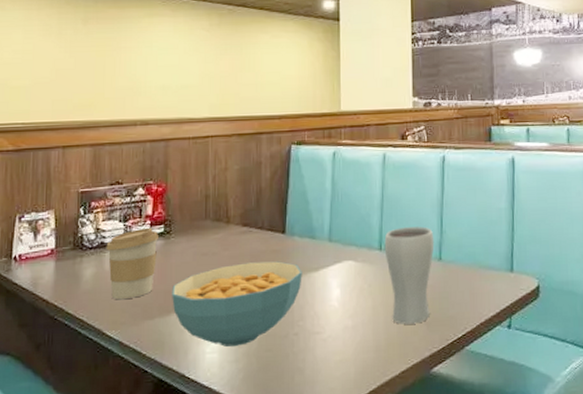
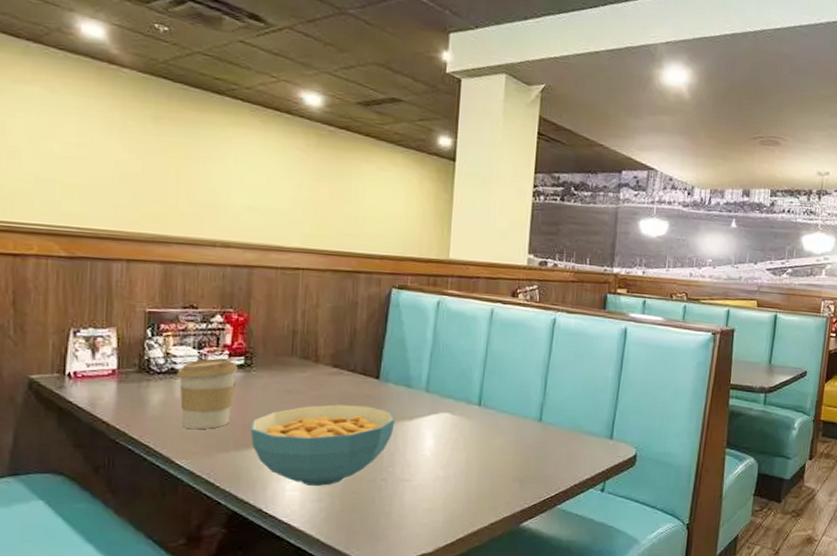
drinking glass: present [384,226,435,325] -> none [483,385,537,480]

